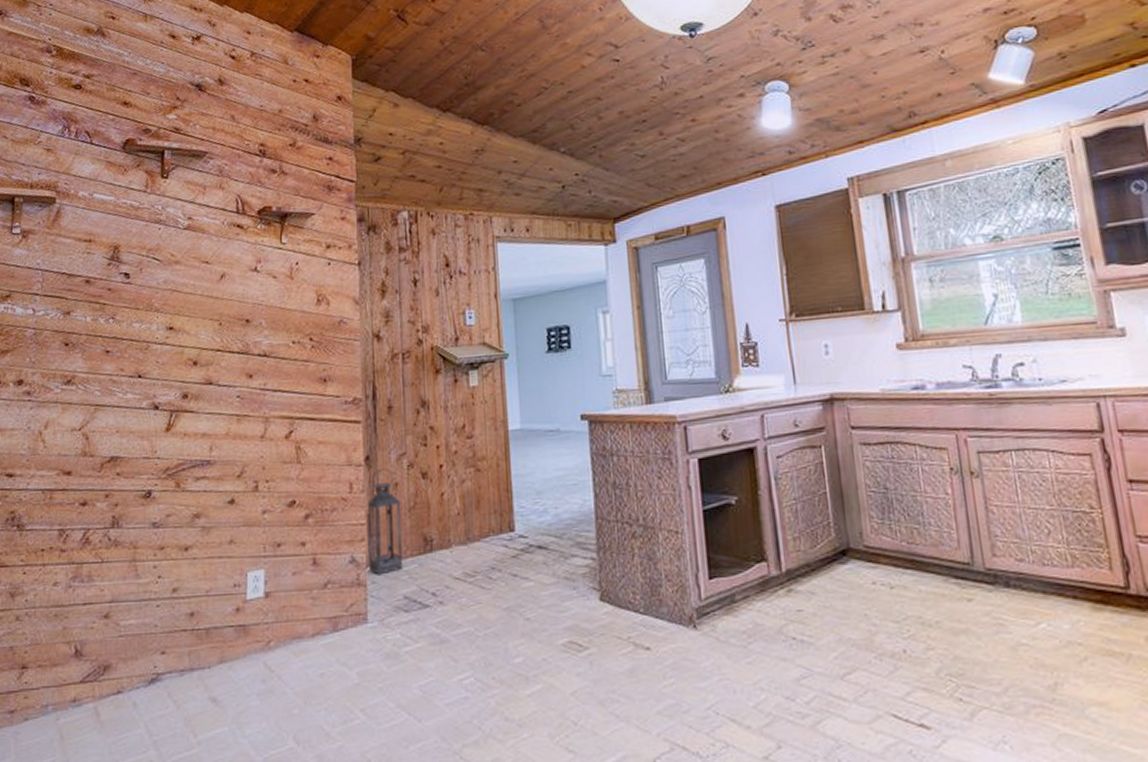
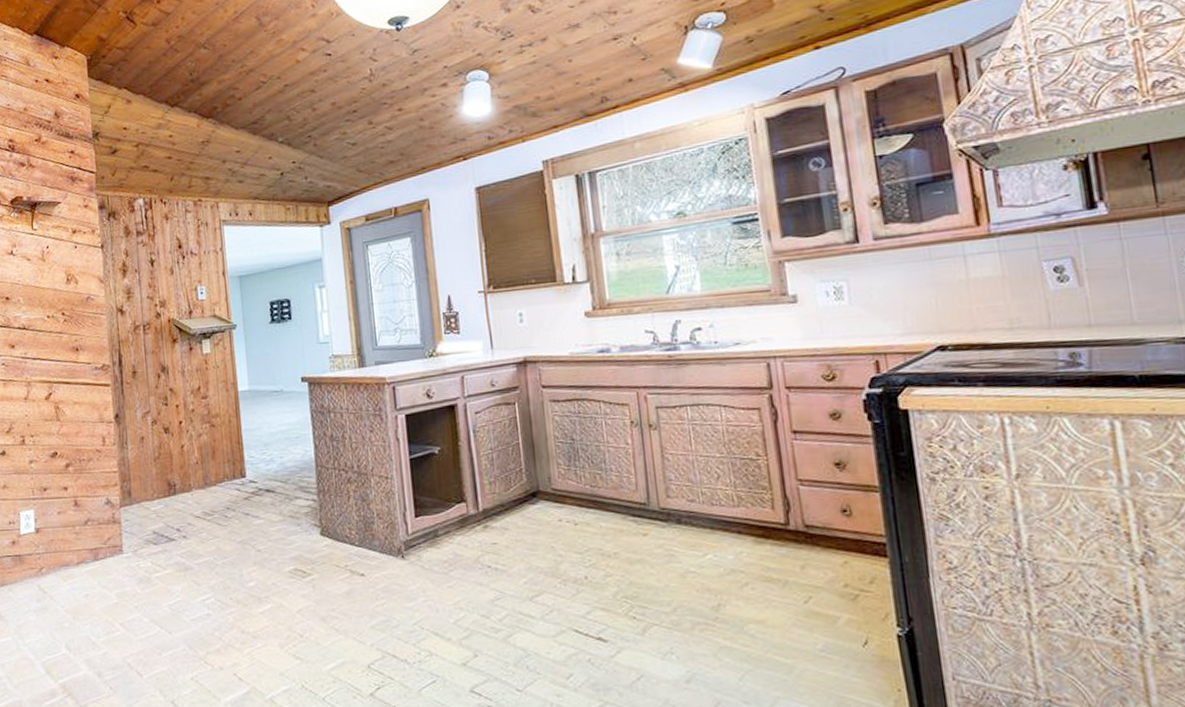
lantern: present [367,468,404,575] -> none [118,424,152,514]

